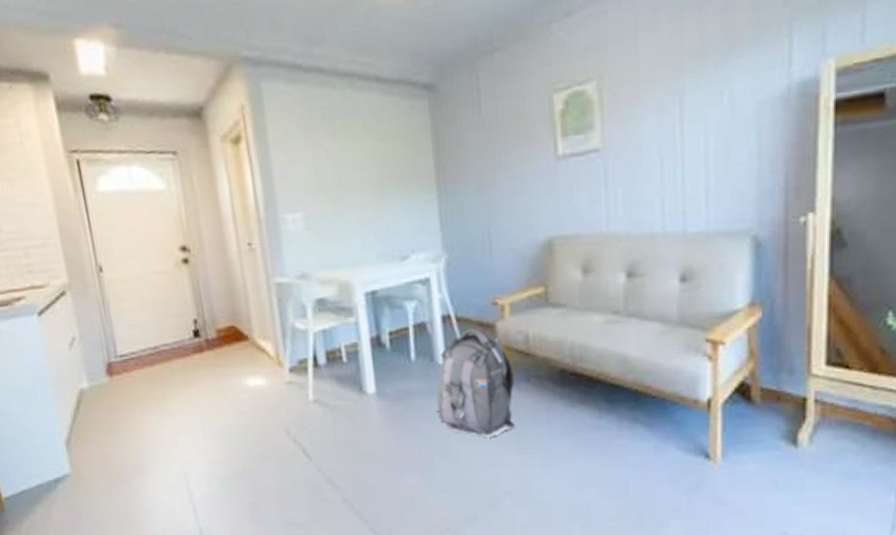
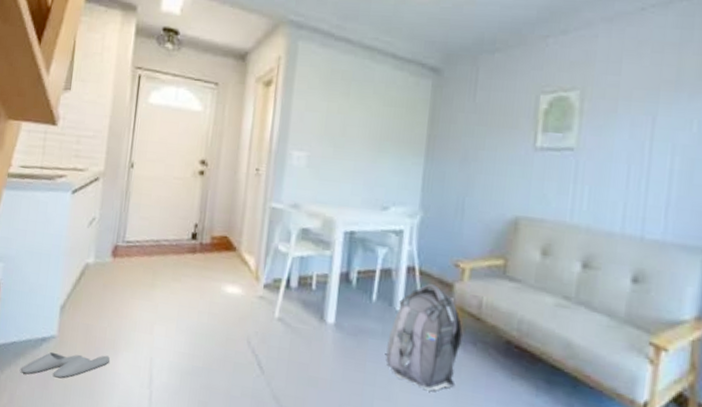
slippers: none [40,481,139,520] -> present [20,351,110,379]

